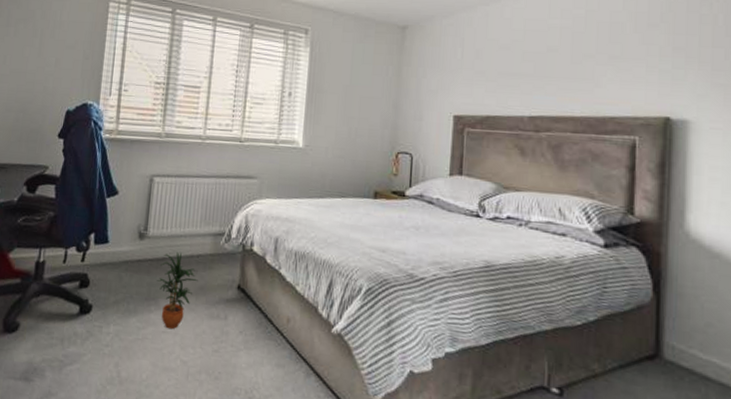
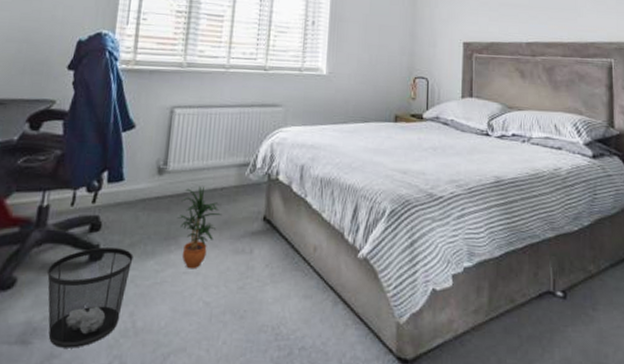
waste bin: none [44,302,118,389] -> present [47,247,133,348]

